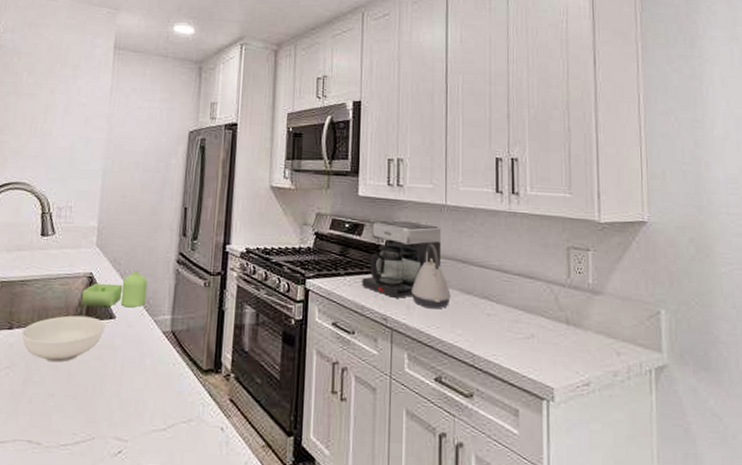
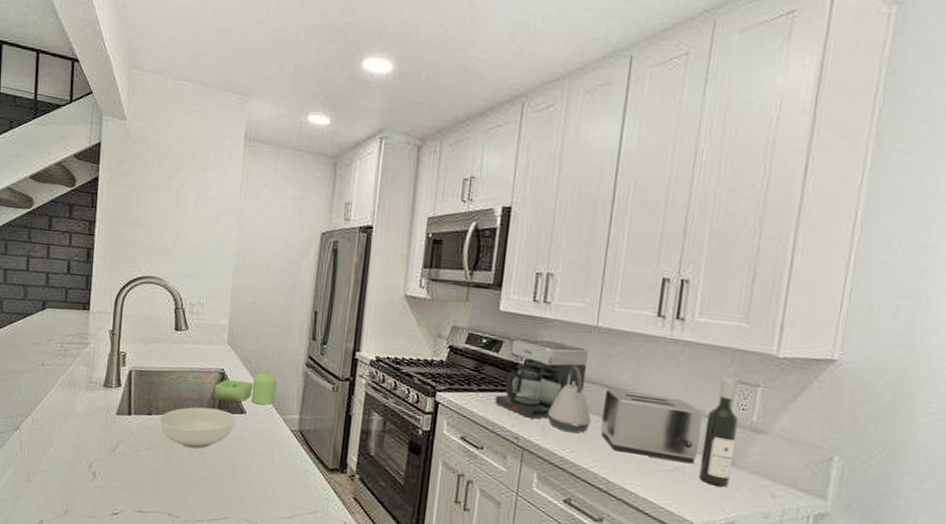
toaster: none [461,263,548,330] -> present [600,389,704,464]
bottle: none [551,244,579,350] -> present [698,377,739,487]

